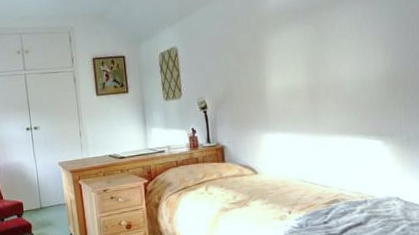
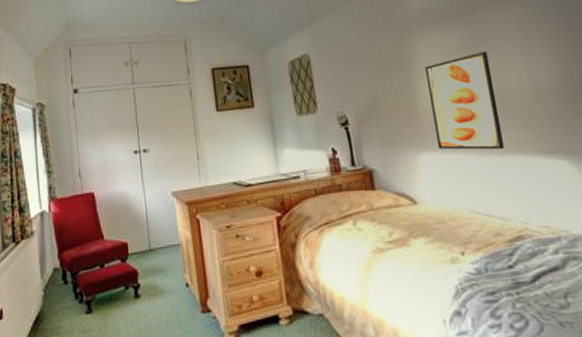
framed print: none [275,48,332,132] -> present [425,52,504,150]

